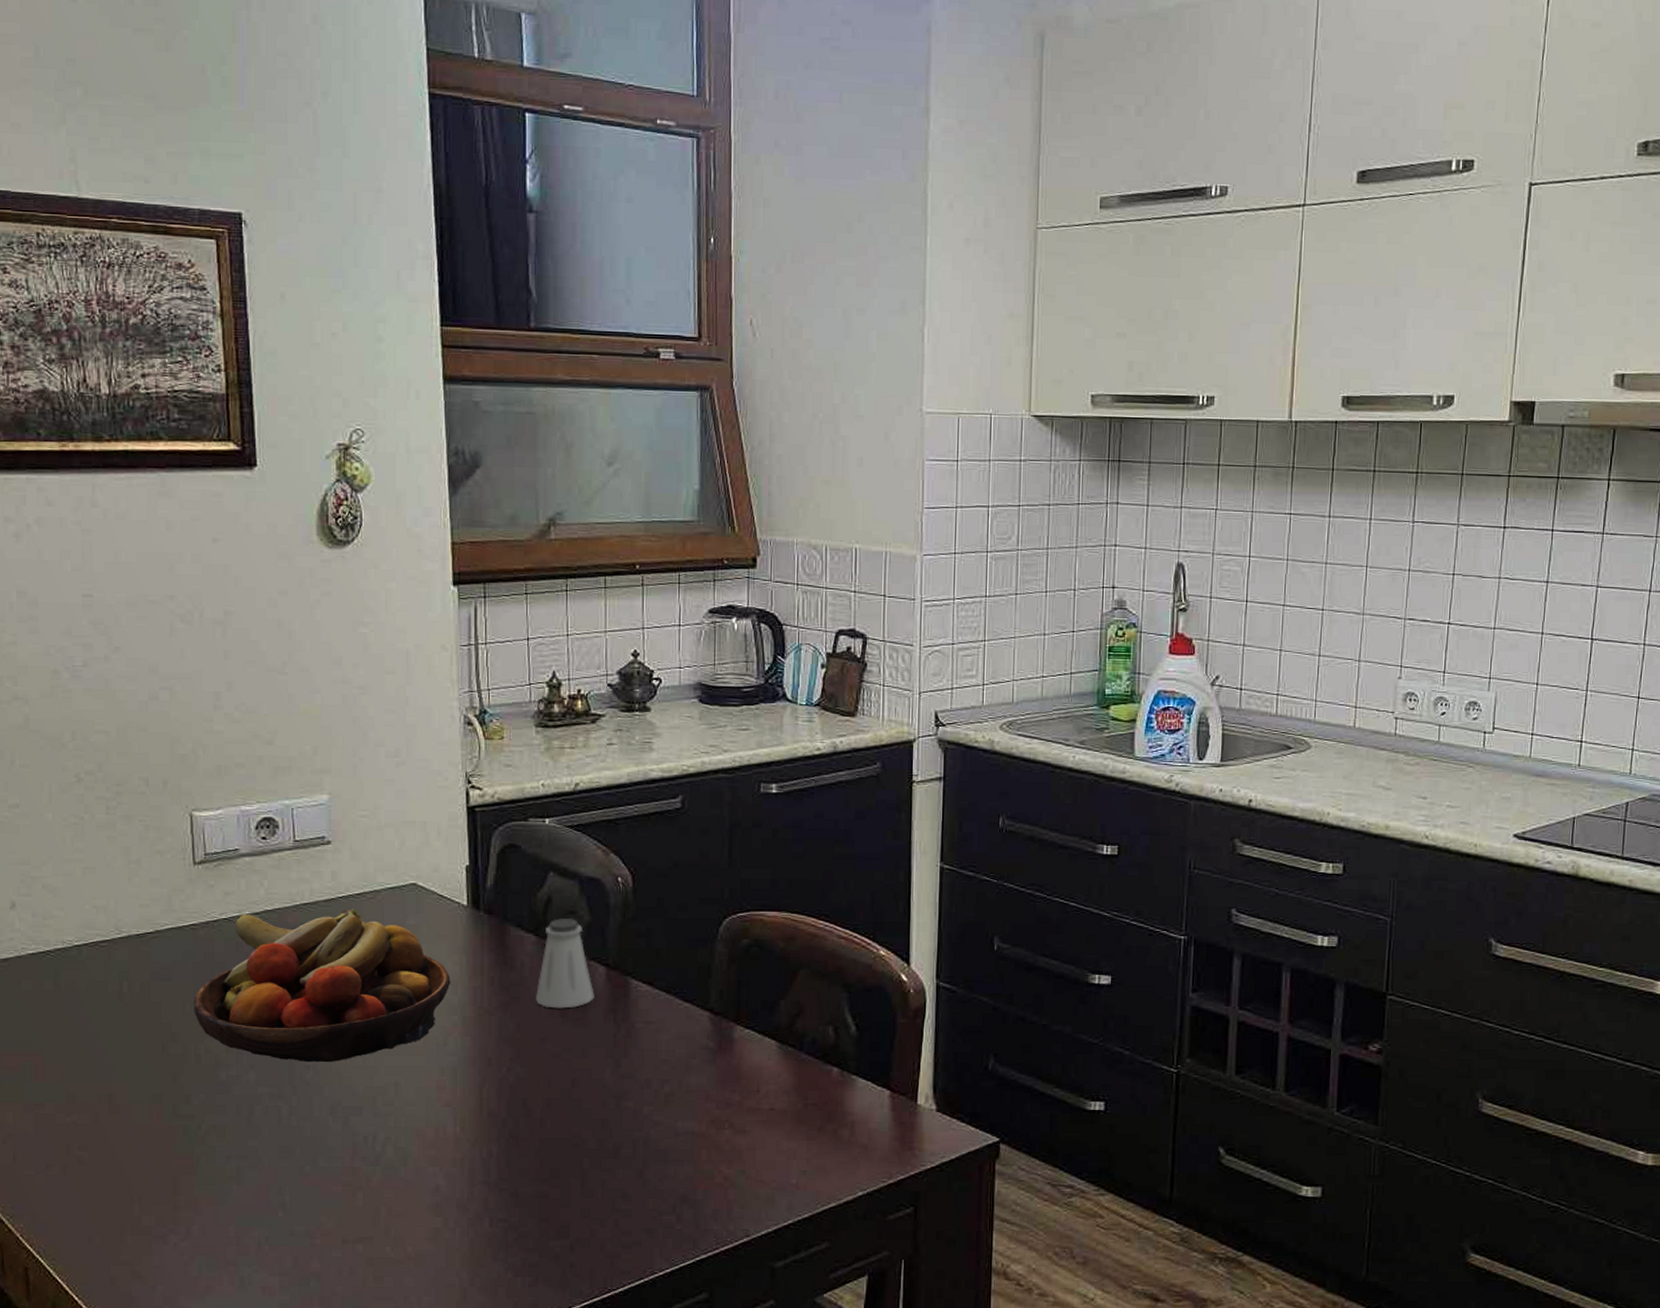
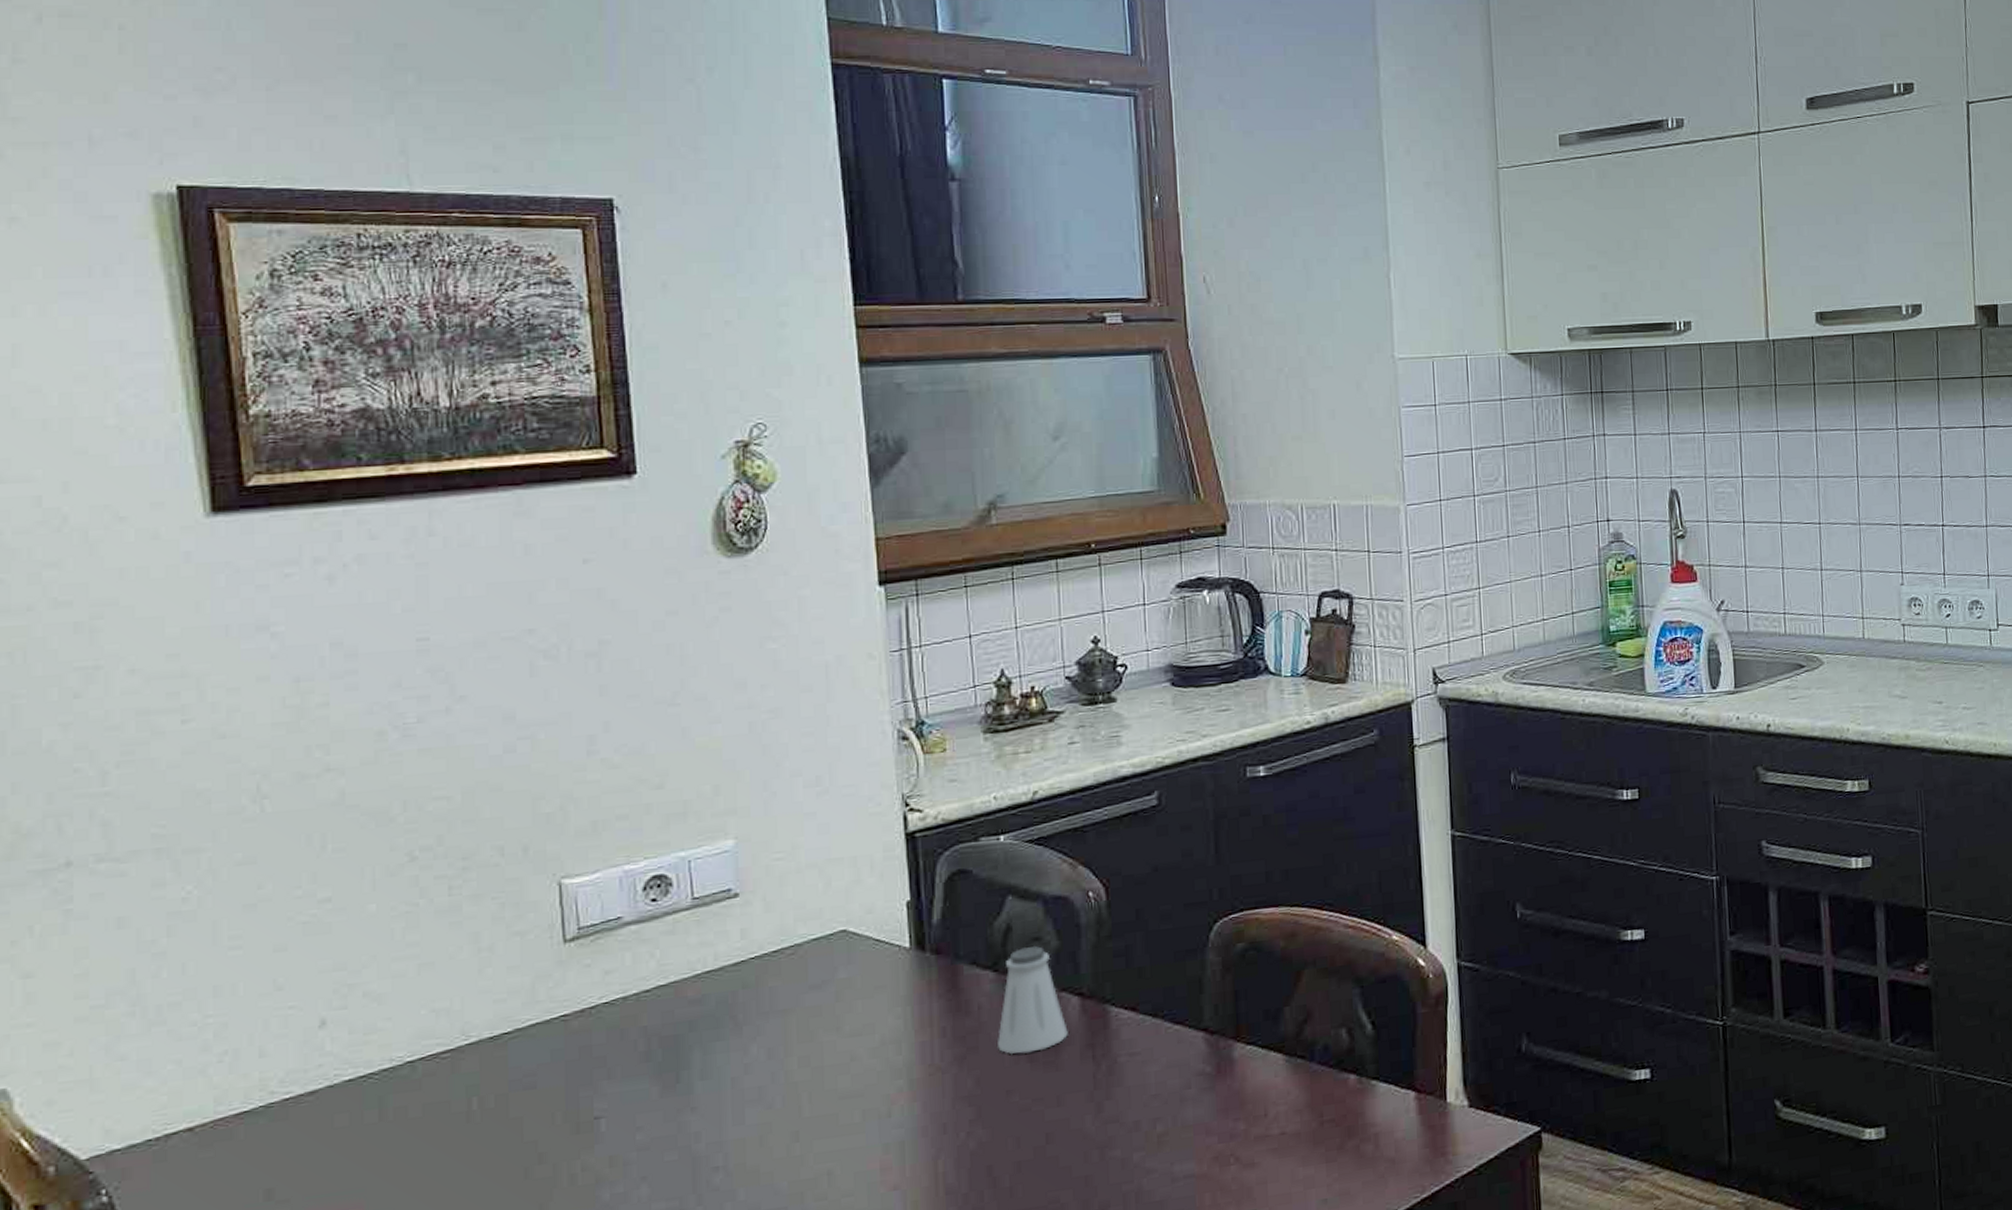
fruit bowl: present [193,909,451,1063] -> none [566,969,894,1165]

